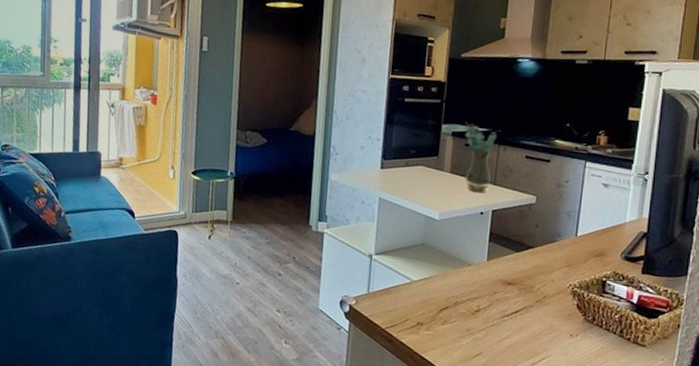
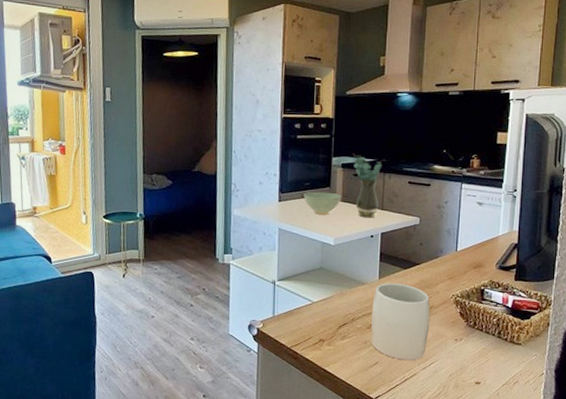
bowl: none [408,160,451,187] -> present [304,191,342,215]
mug: none [474,265,544,355] -> present [370,283,431,361]

